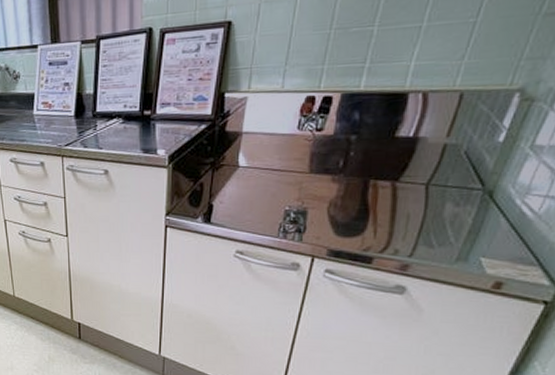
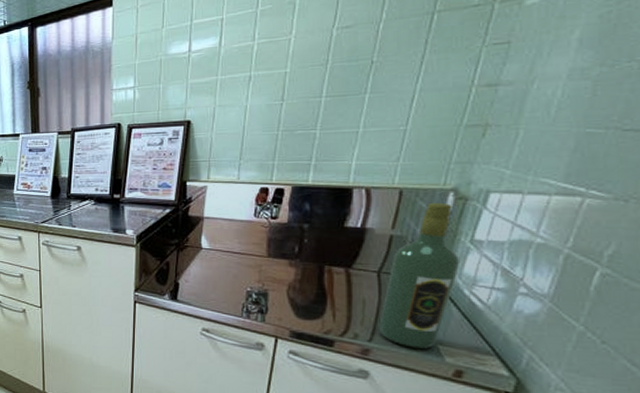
wine bottle: none [421,105,517,262] -> present [379,202,461,349]

